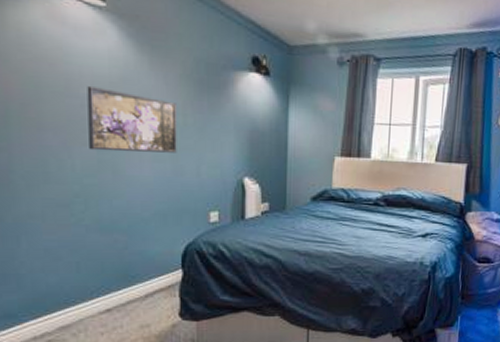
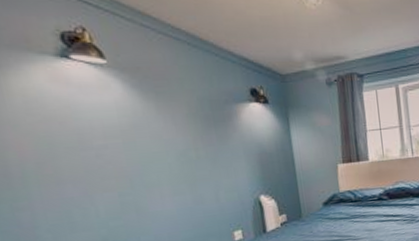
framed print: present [87,86,177,153] -> none [99,136,195,195]

